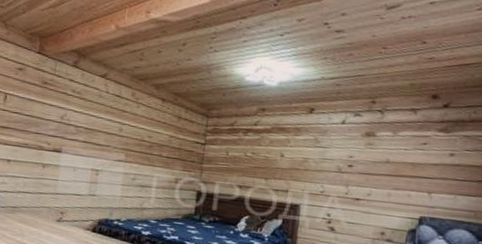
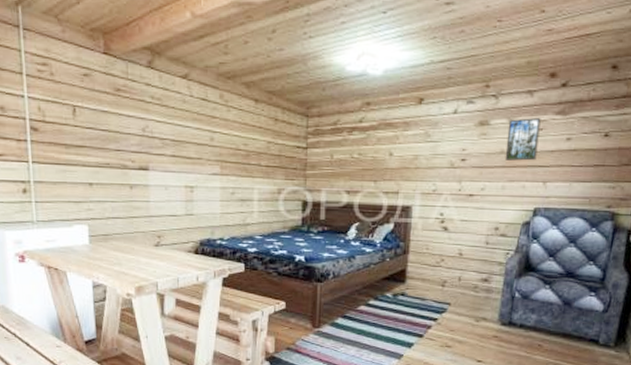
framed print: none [390,132,425,172] -> present [504,117,541,161]

